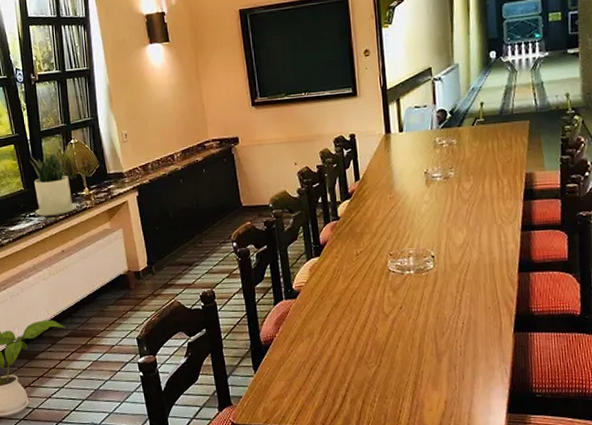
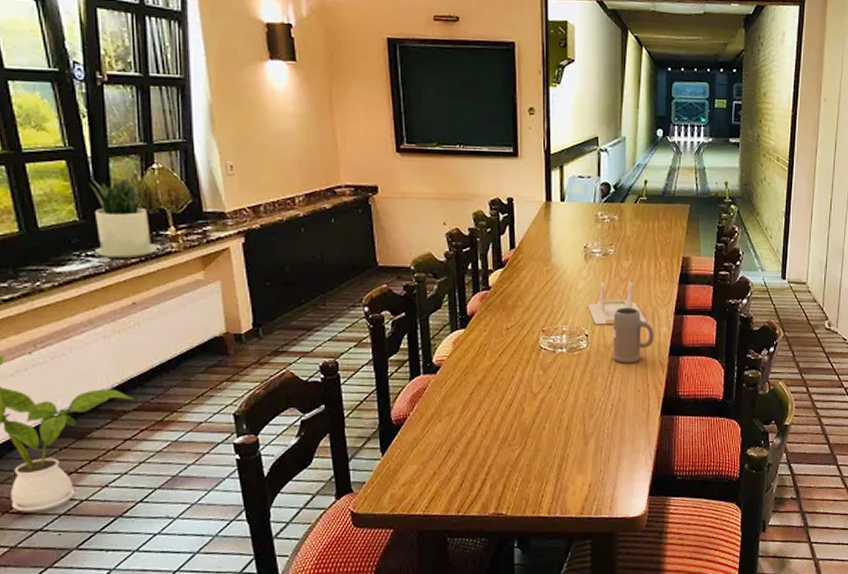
napkin holder: none [432,201,493,246] -> present [588,281,648,325]
beer mug: none [458,227,502,282] -> present [612,308,654,363]

